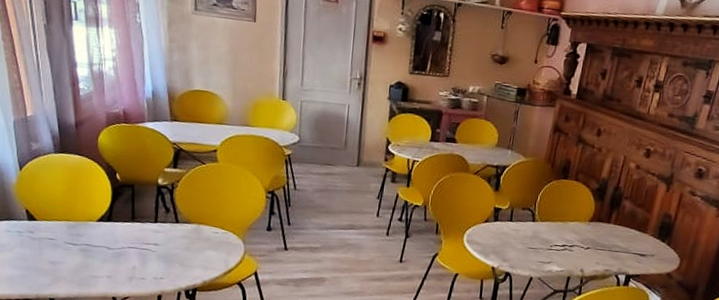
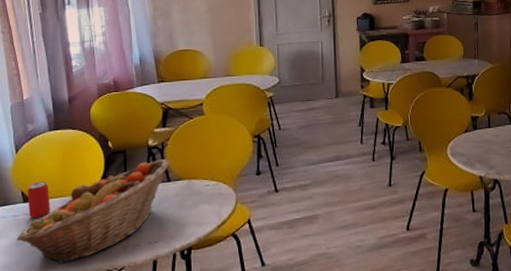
fruit basket: none [21,199,179,284] -> present [16,159,169,263]
beverage can: none [32,202,55,237] -> present [27,181,50,218]

